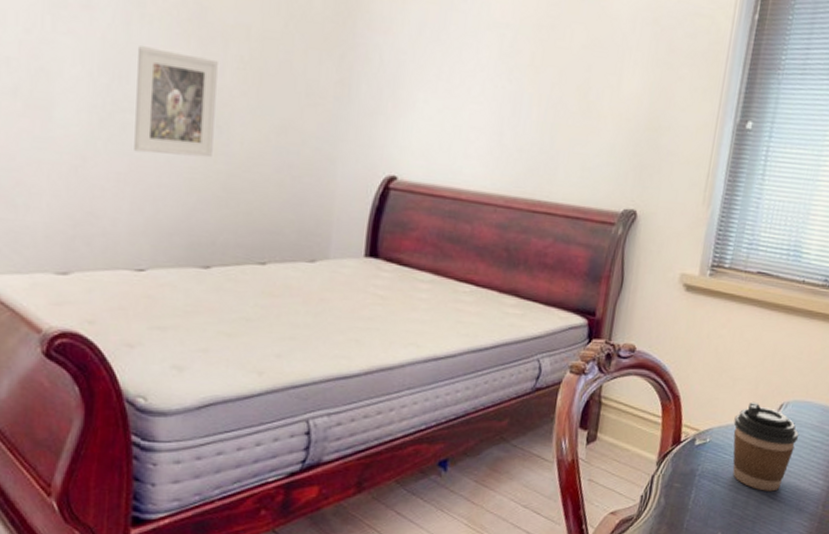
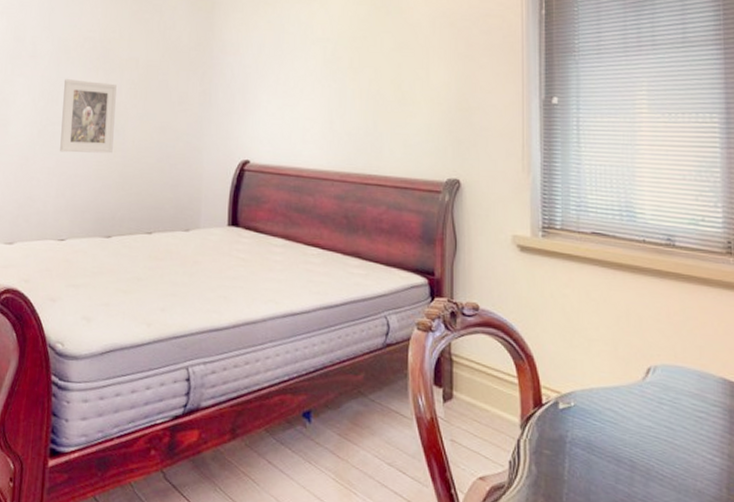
coffee cup: present [732,401,800,492] -> none [597,364,678,467]

